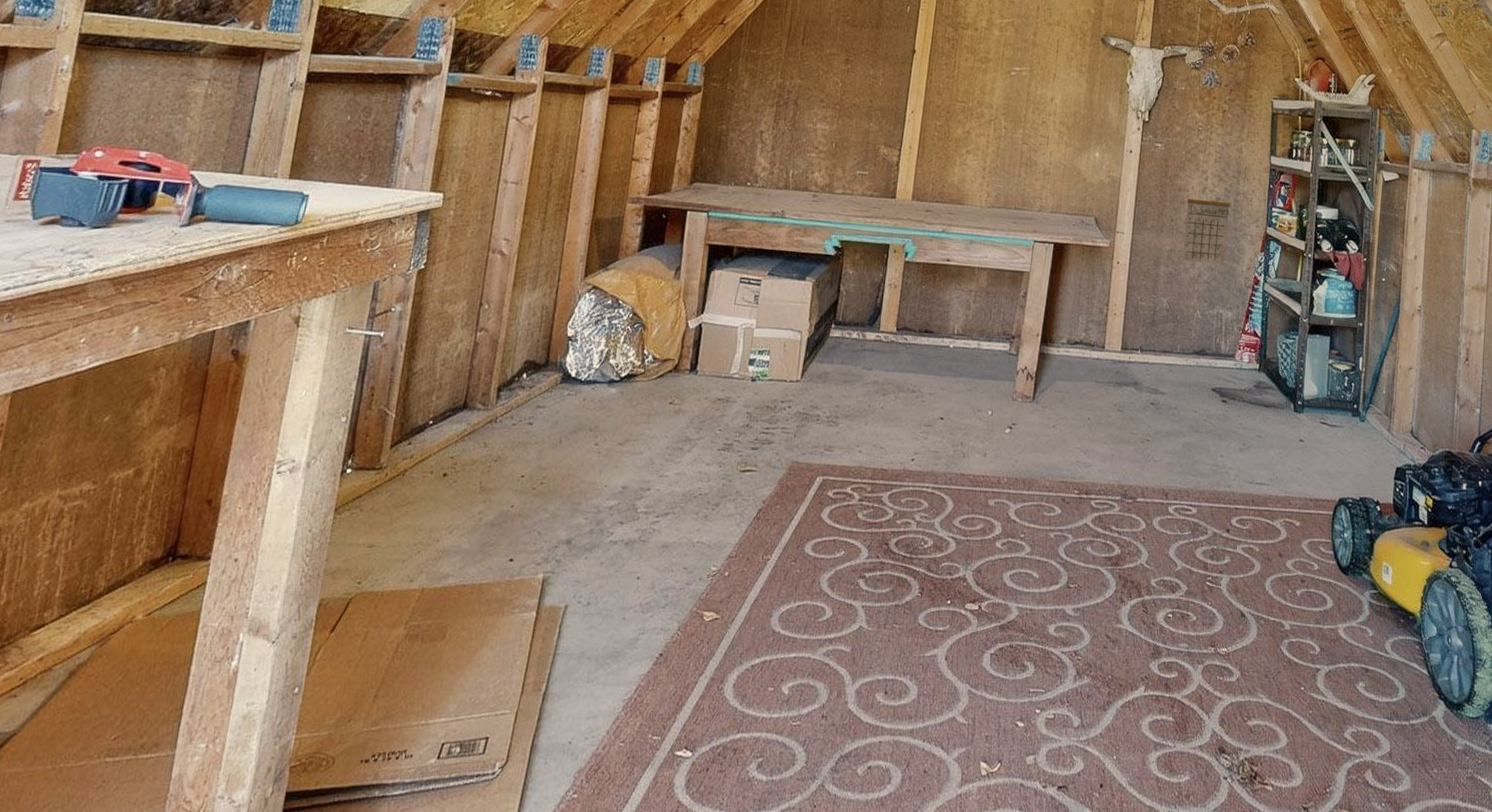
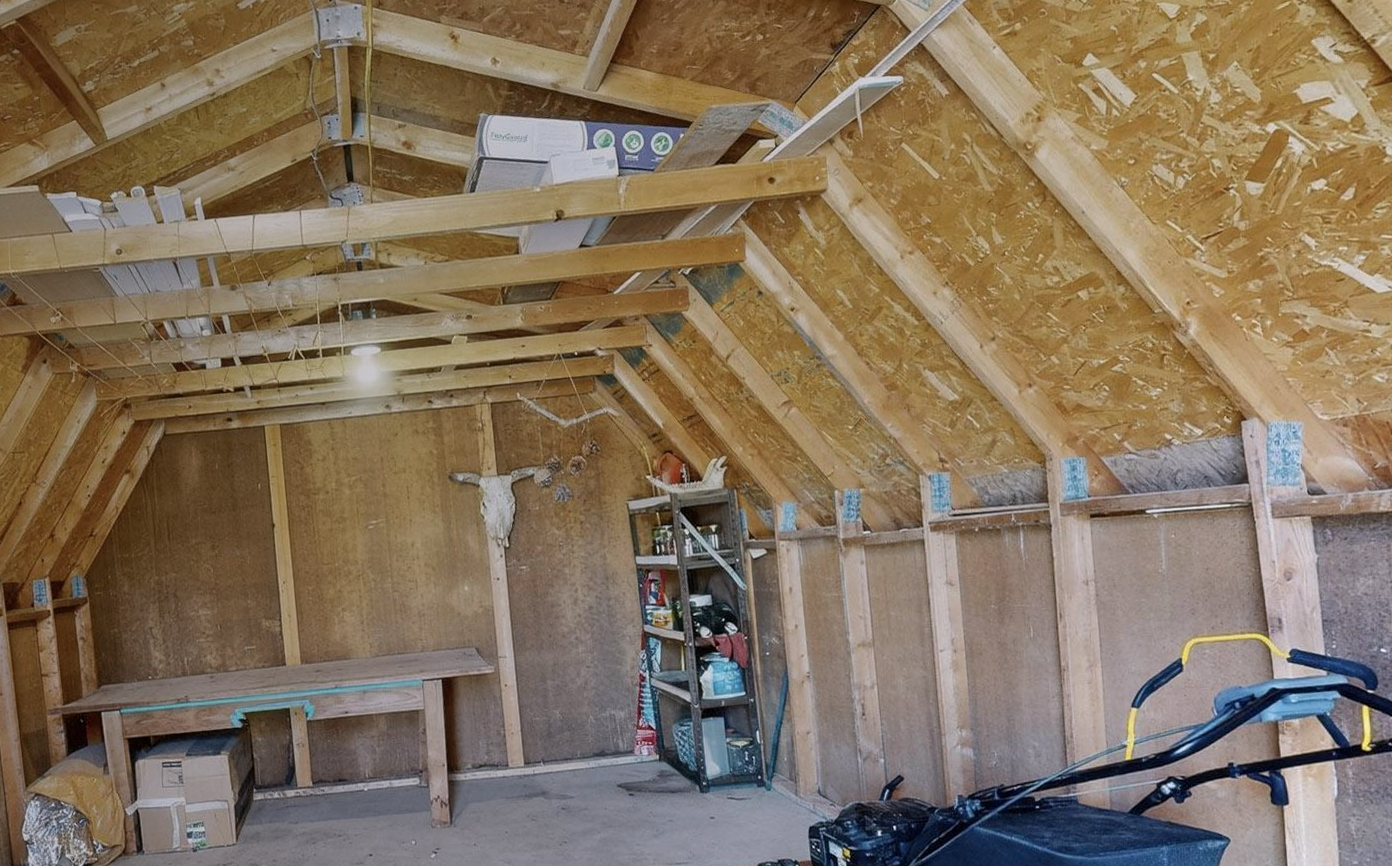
calendar: present [1182,187,1230,265] -> none [561,598,609,673]

